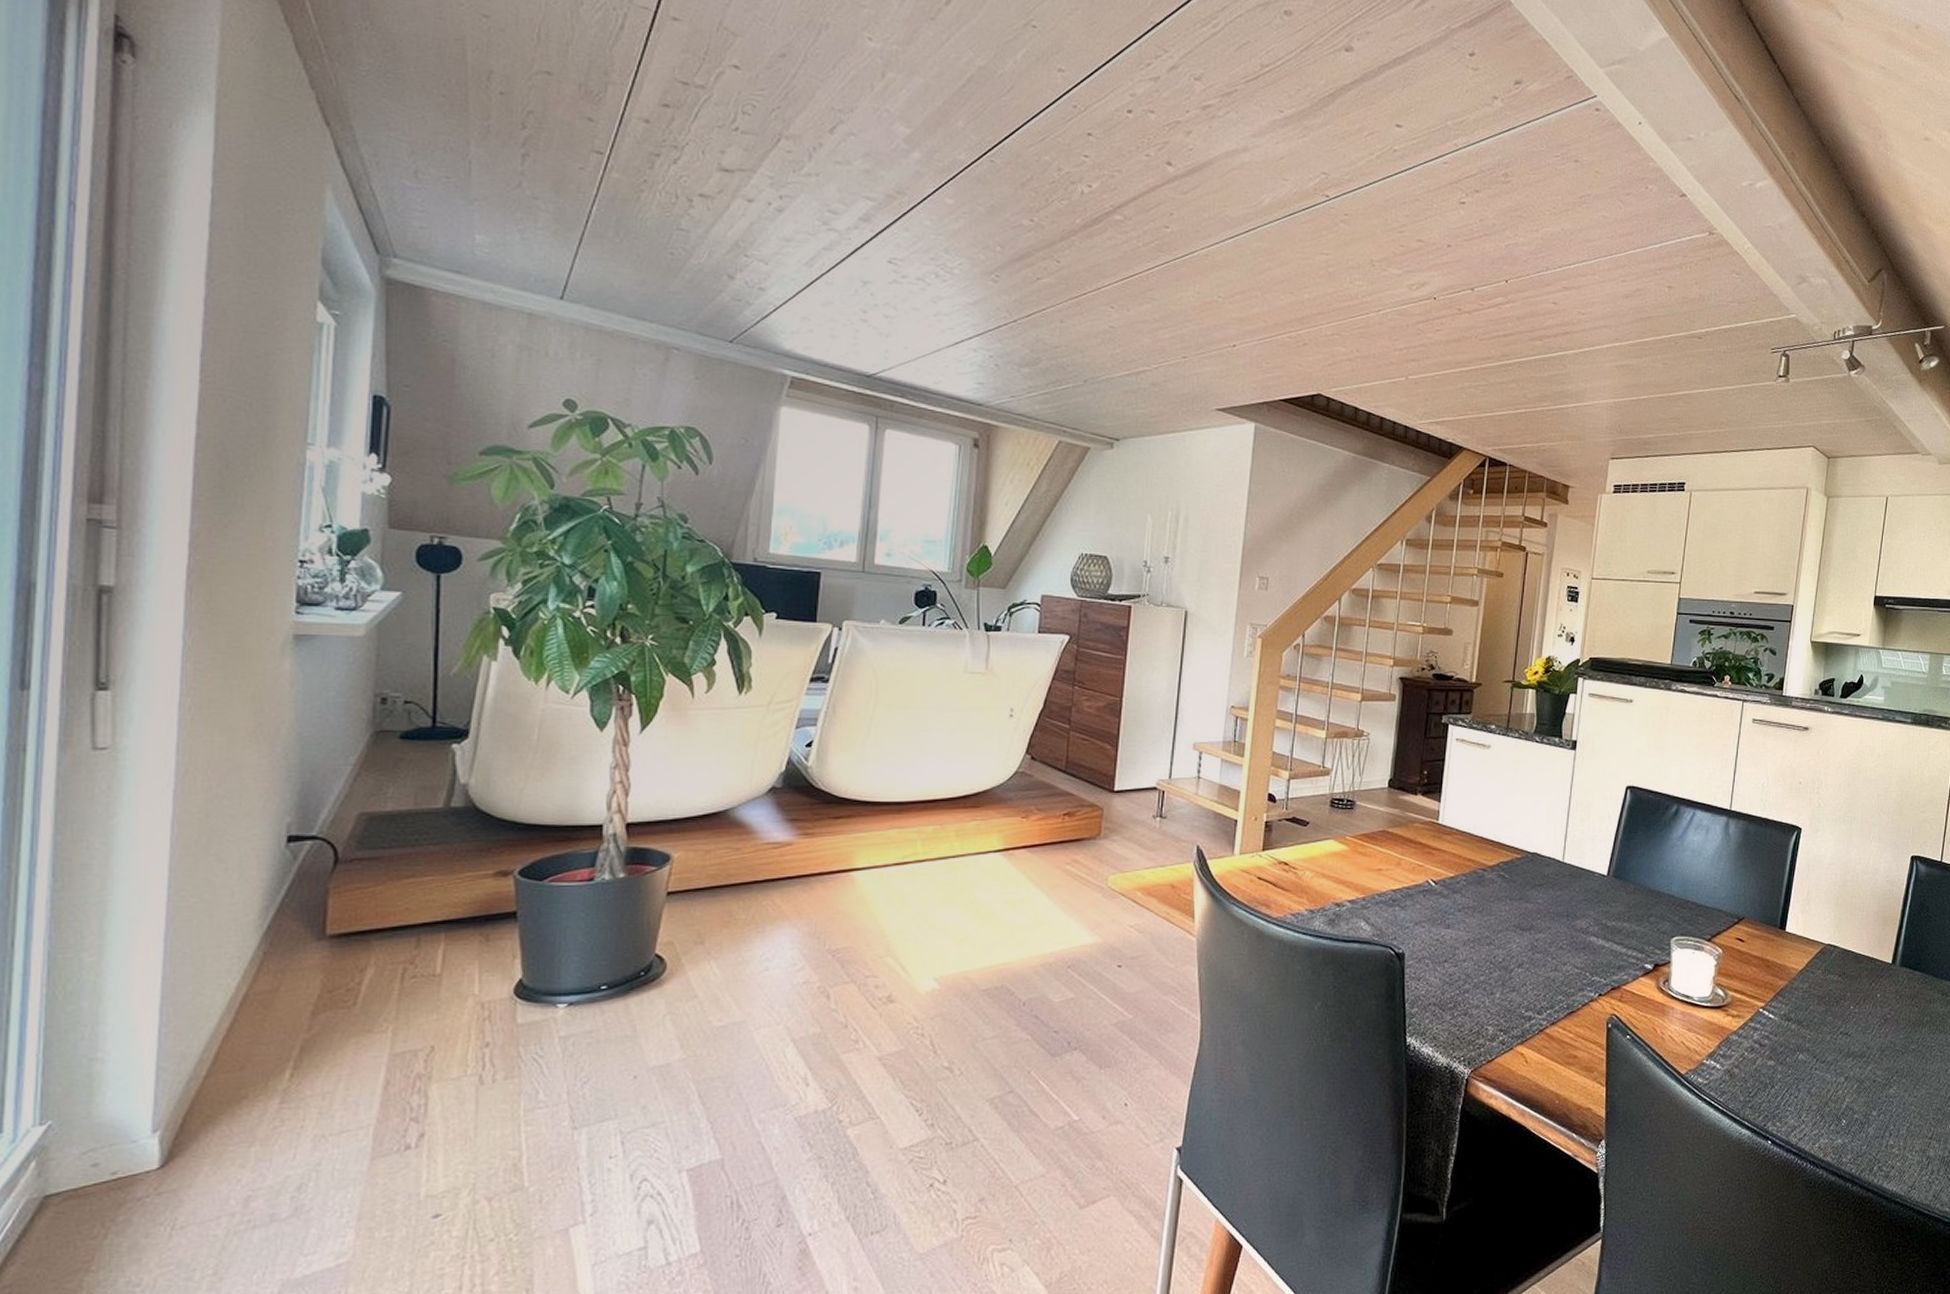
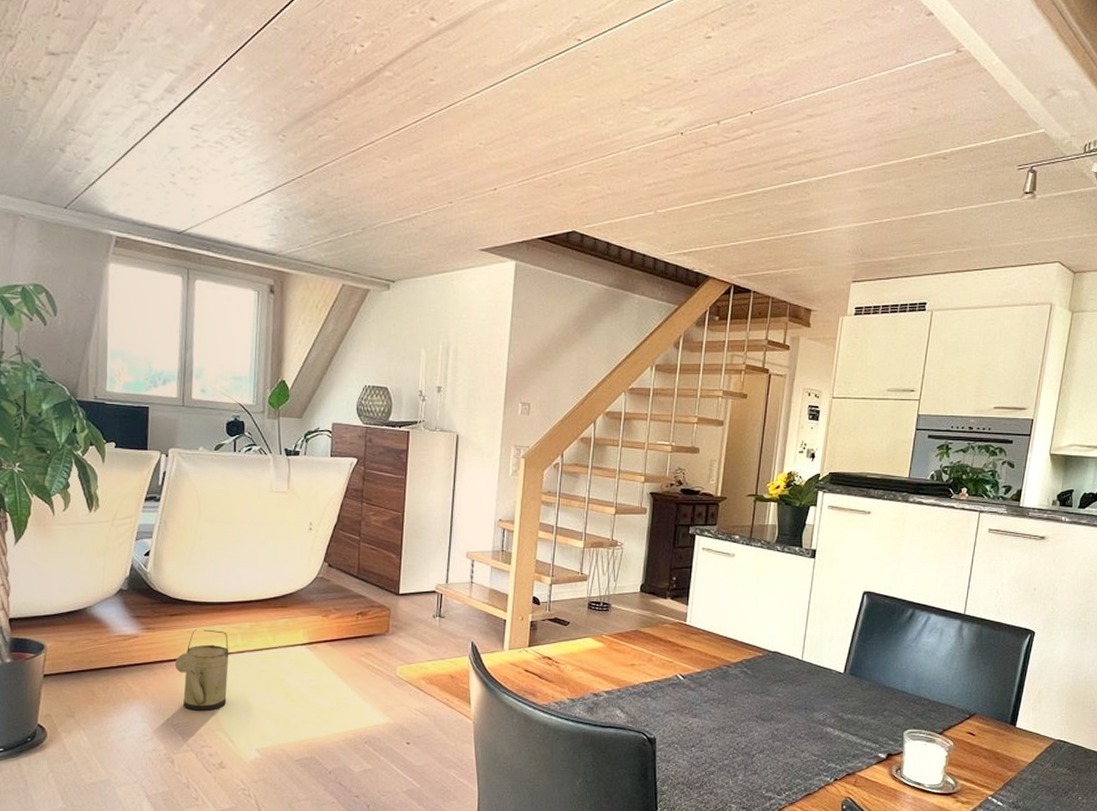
watering can: none [836,834,906,933] -> present [174,629,229,711]

